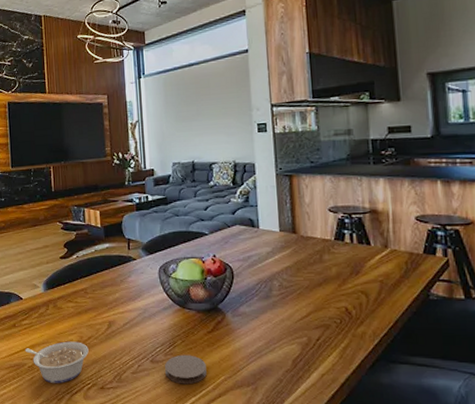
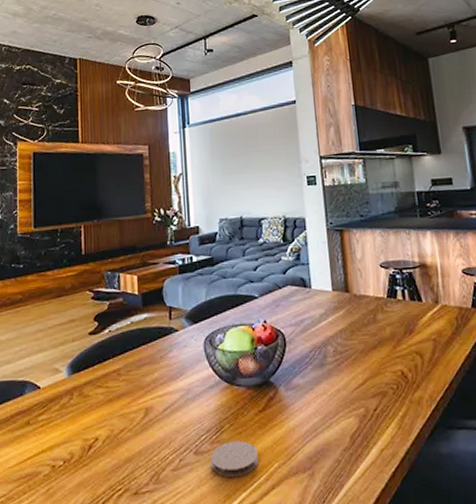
legume: present [24,341,89,383] -> none [40,436,121,494]

